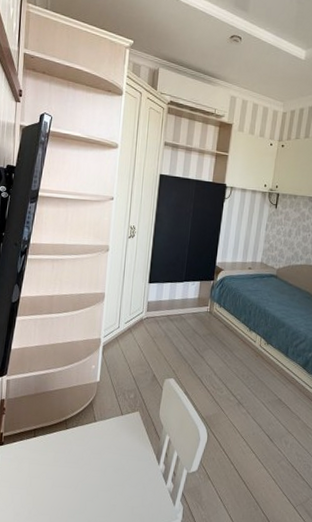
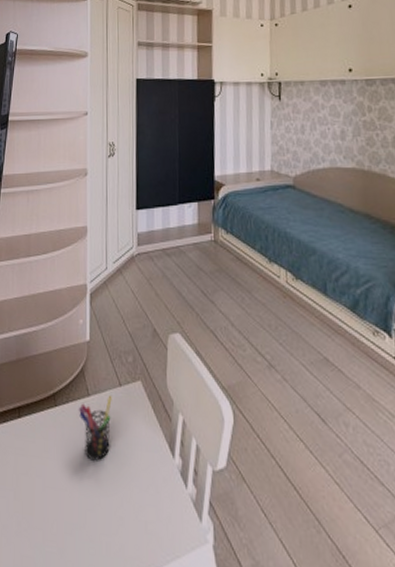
pen holder: none [85,421,114,467] -> present [78,394,112,461]

